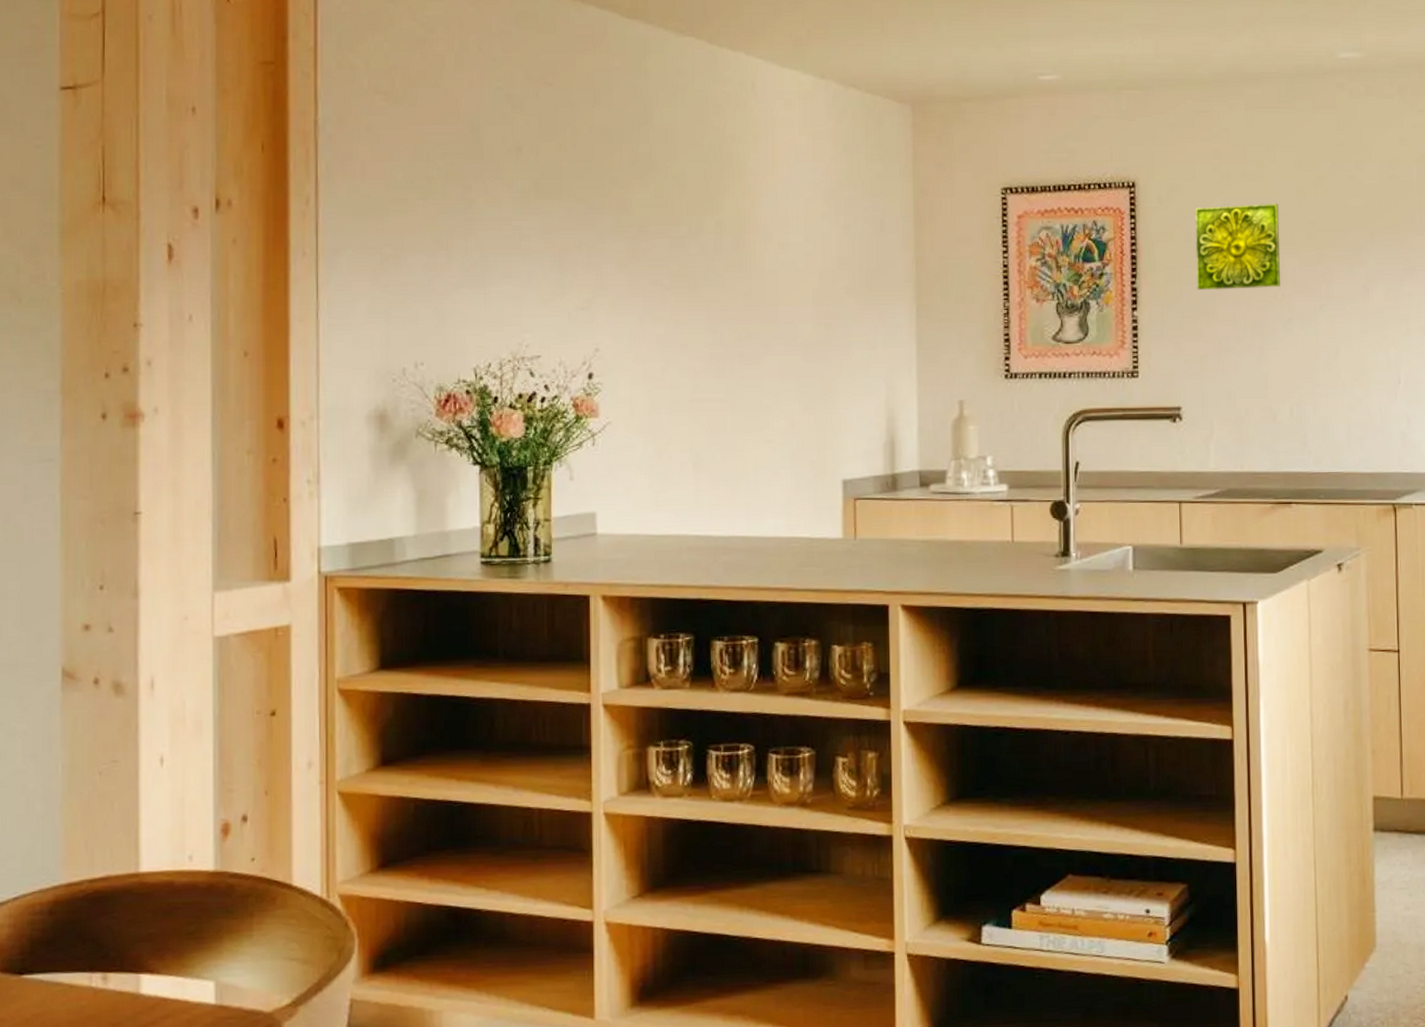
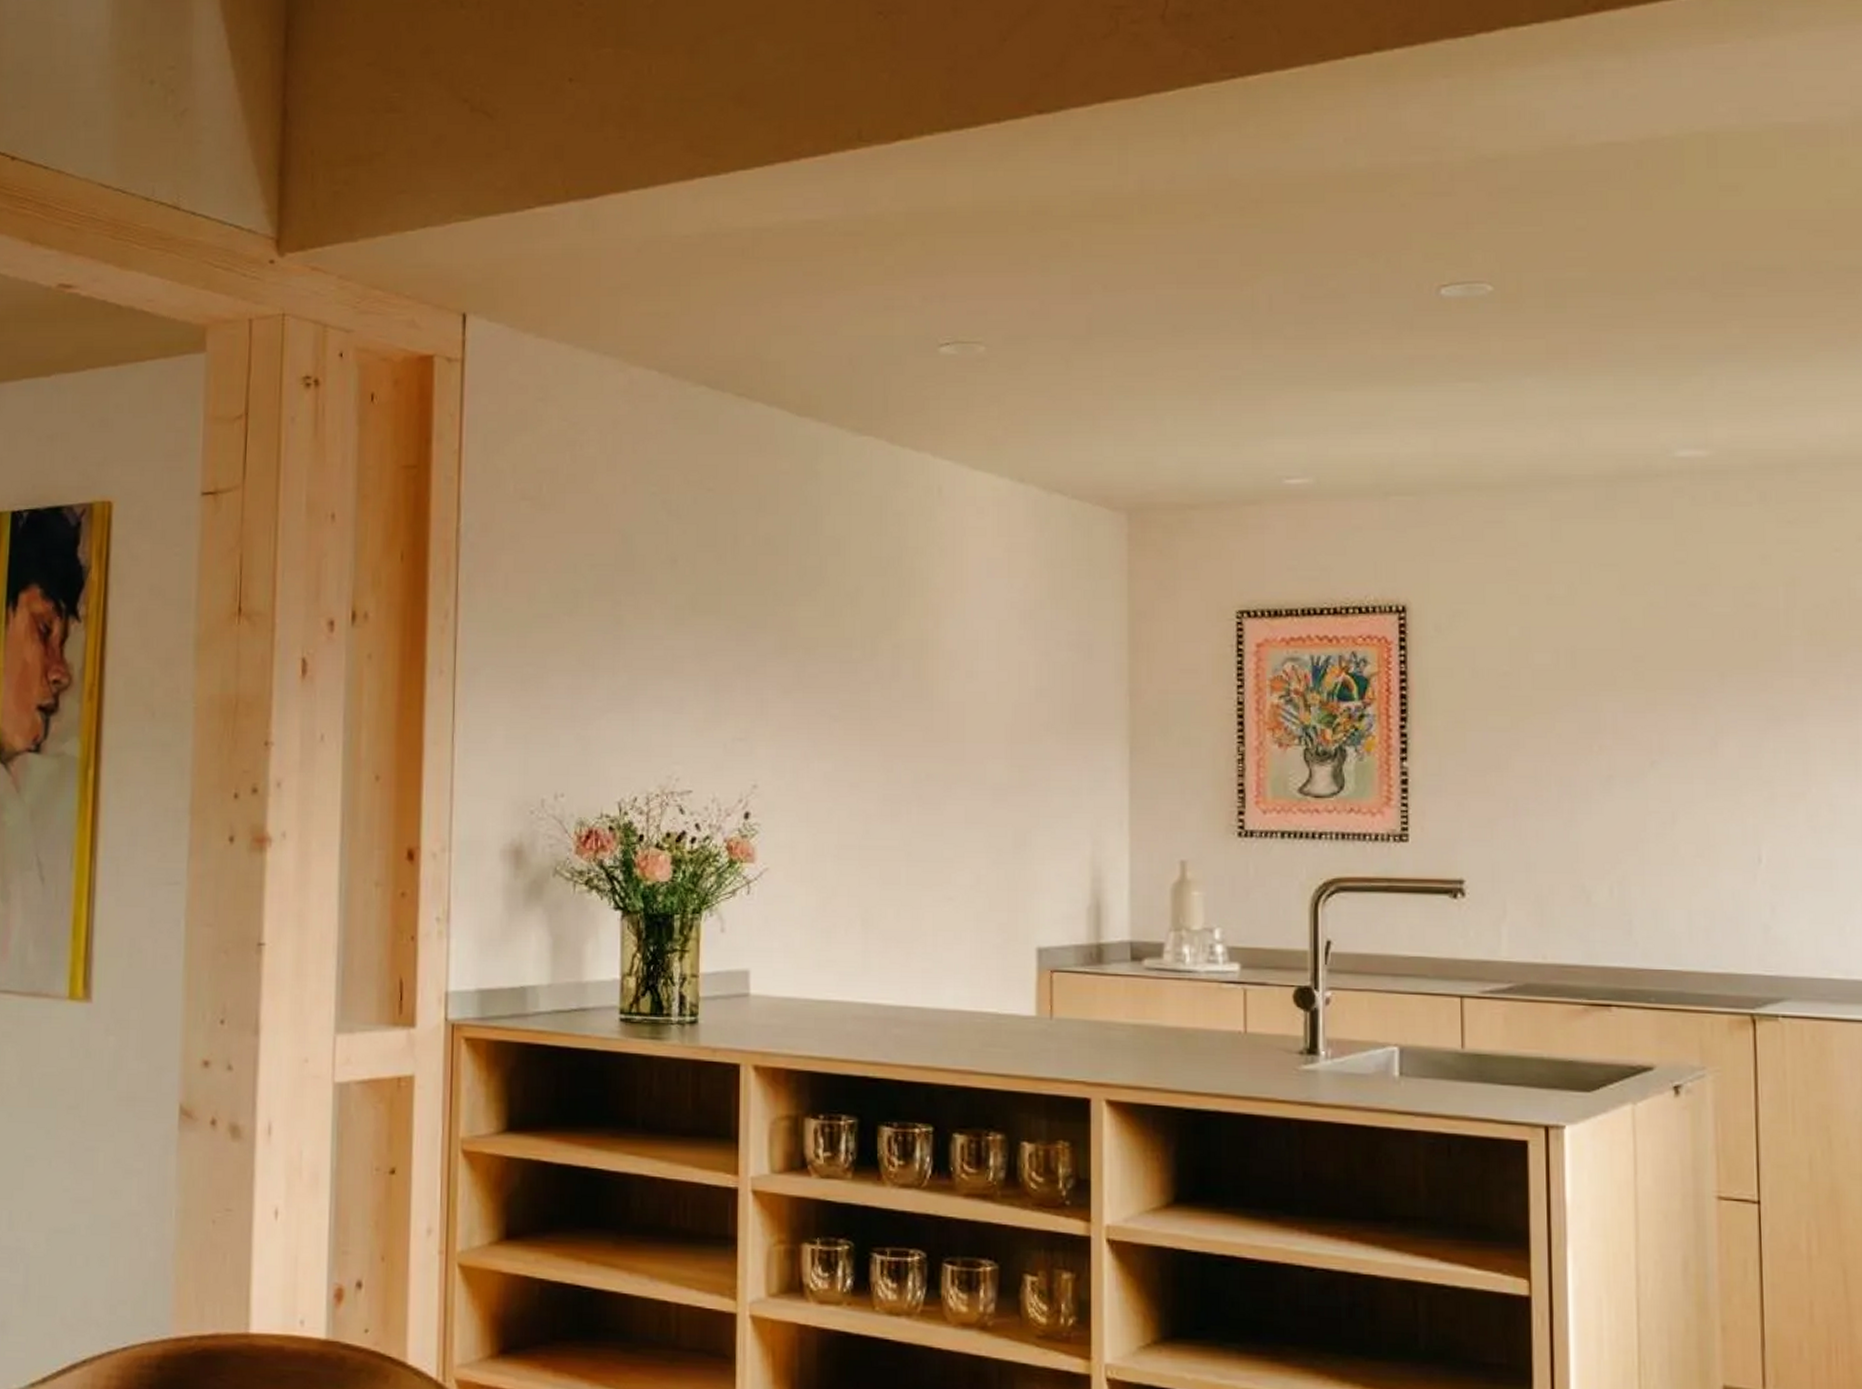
decorative tile: present [1195,203,1280,291] -> none [1483,634,1597,739]

